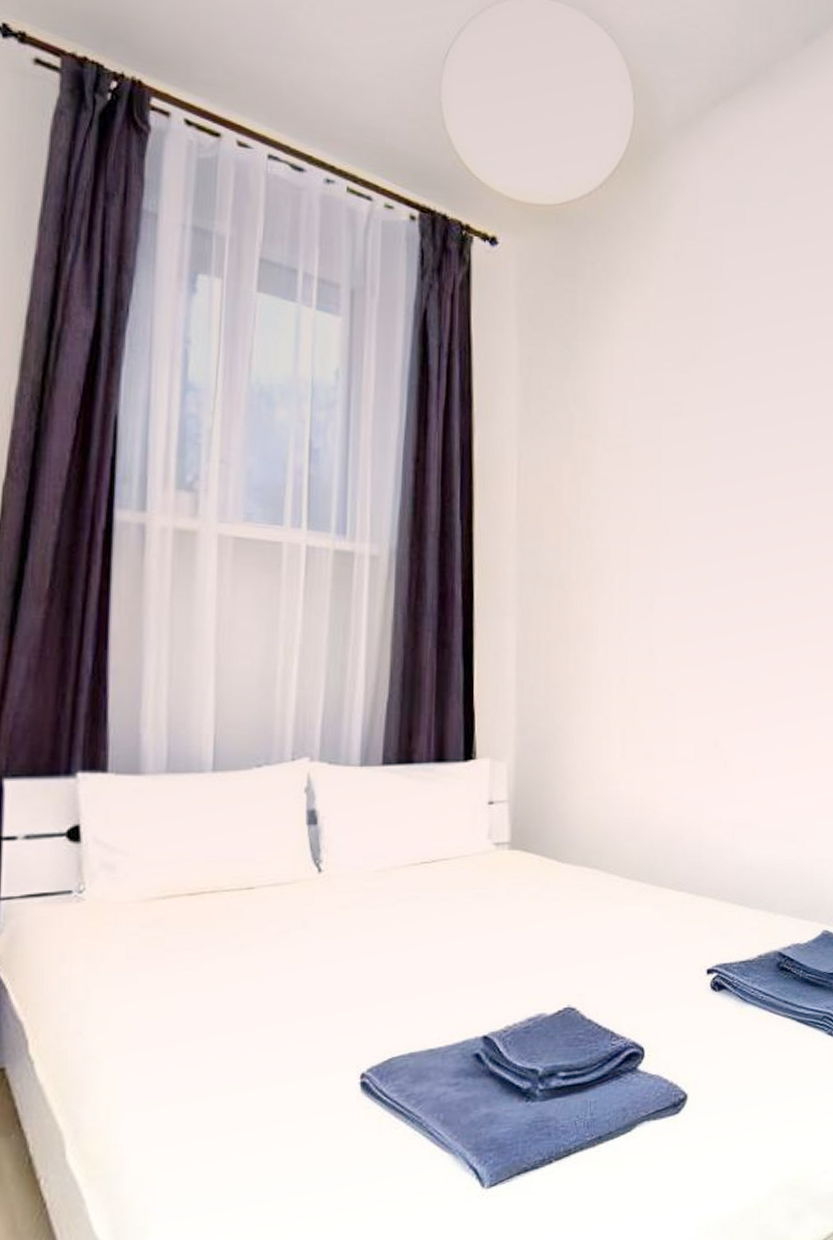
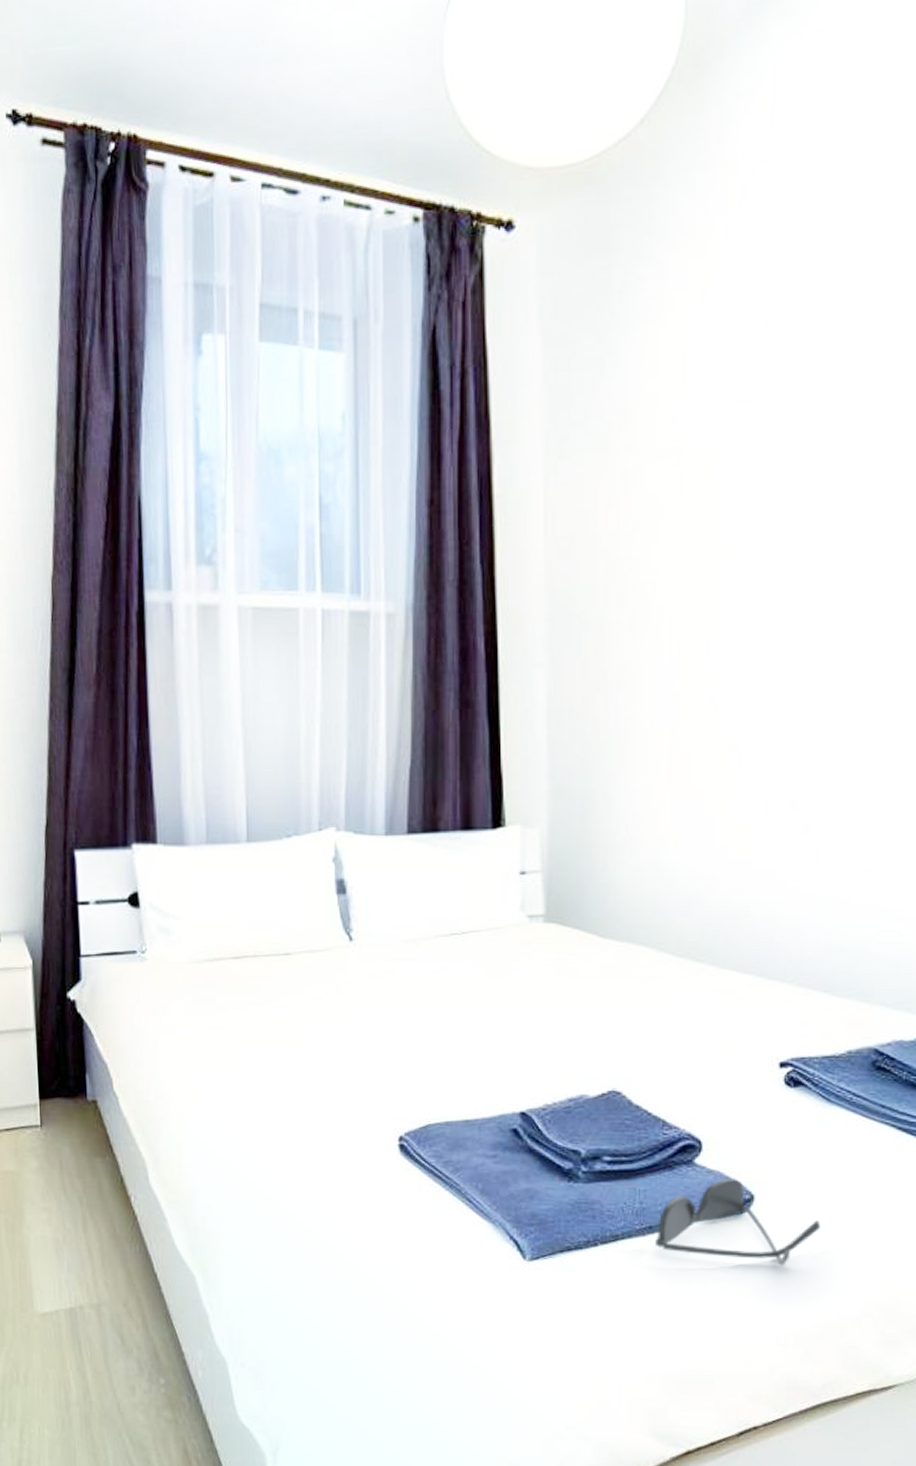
eyeglasses: none [604,1079,740,1159] -> present [656,1177,820,1266]

